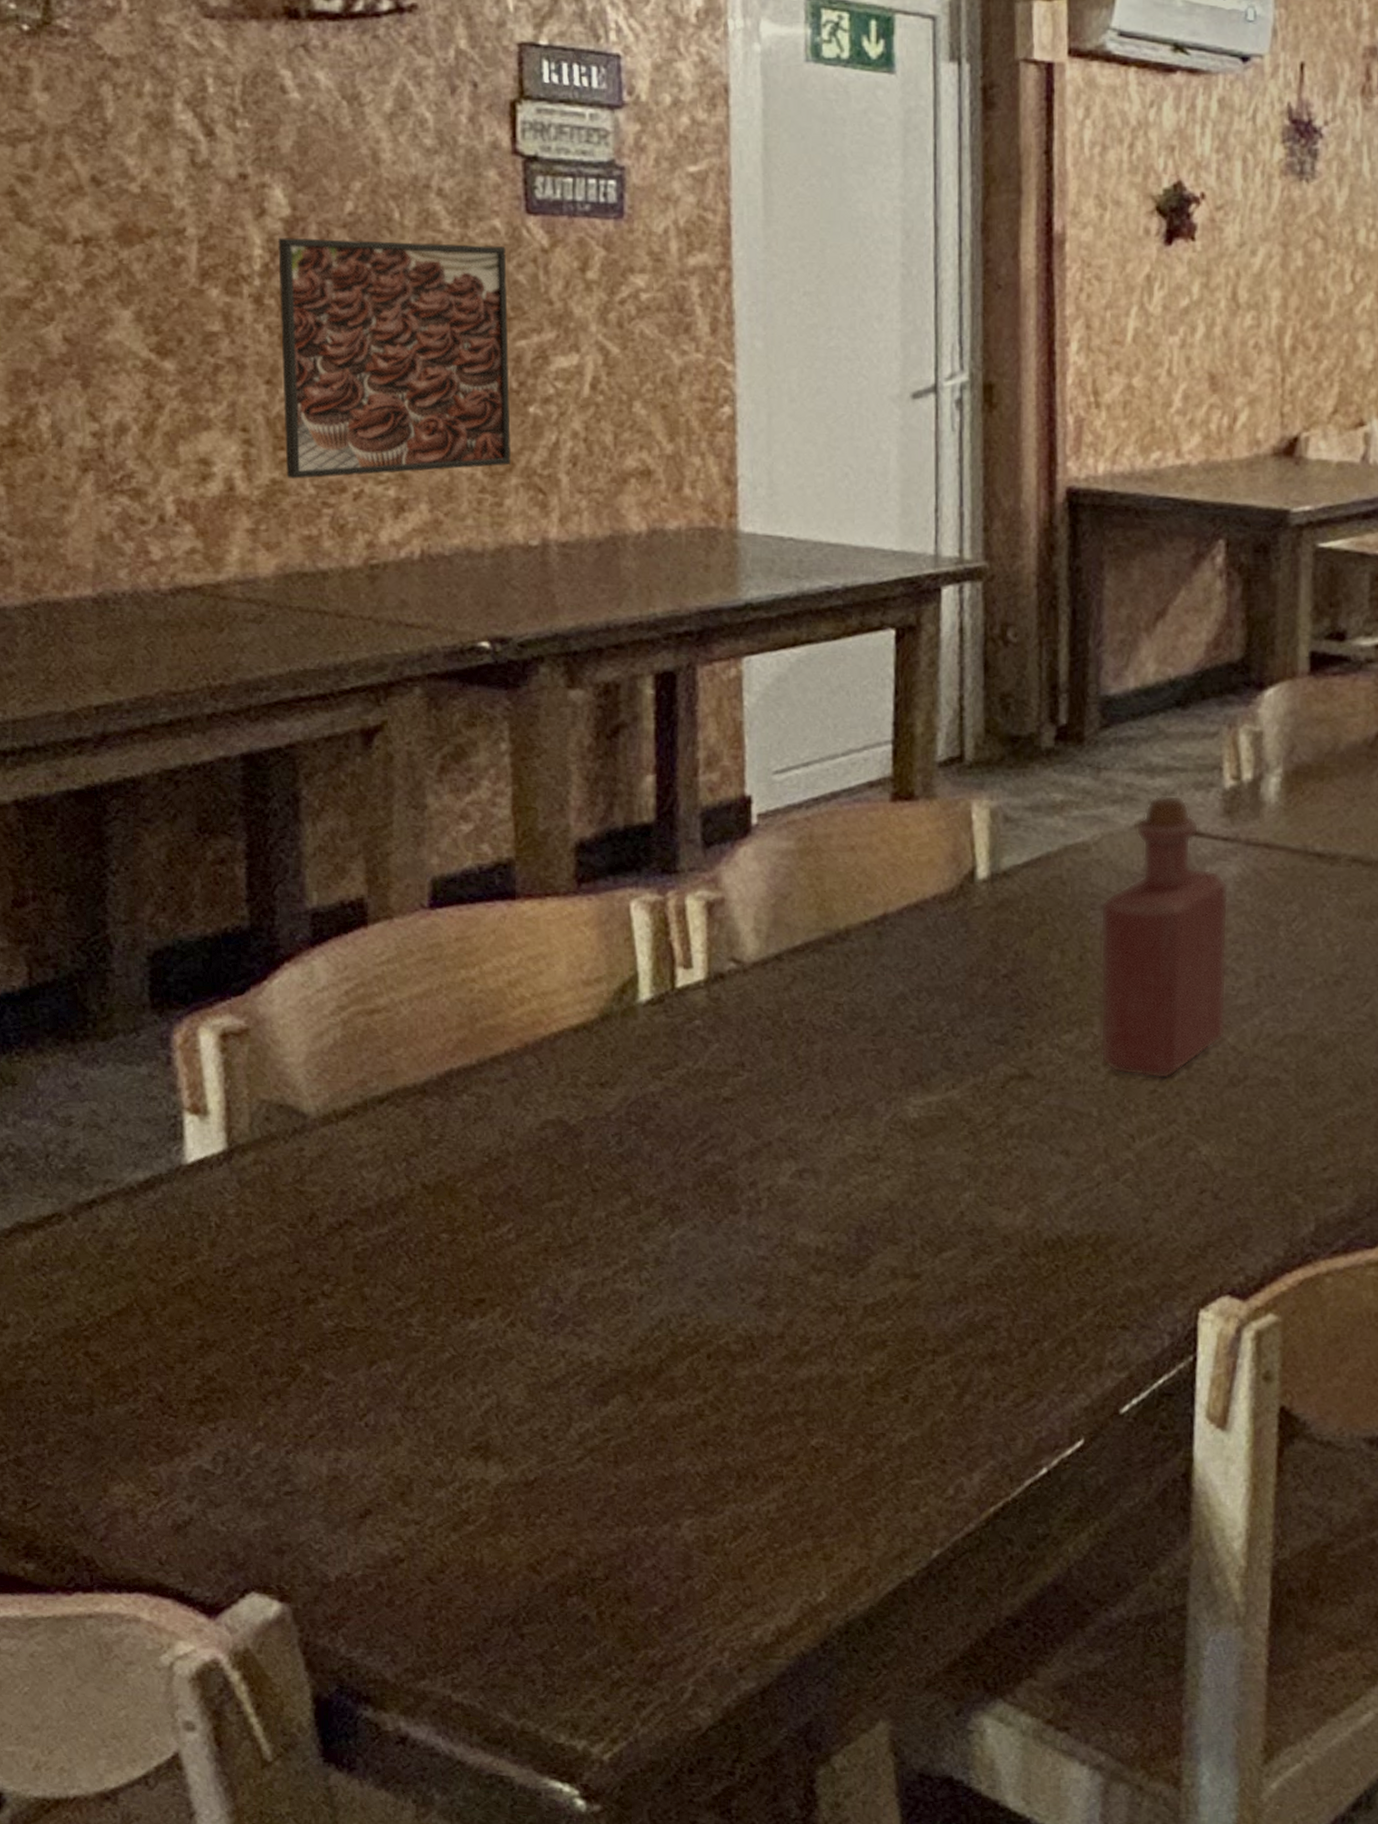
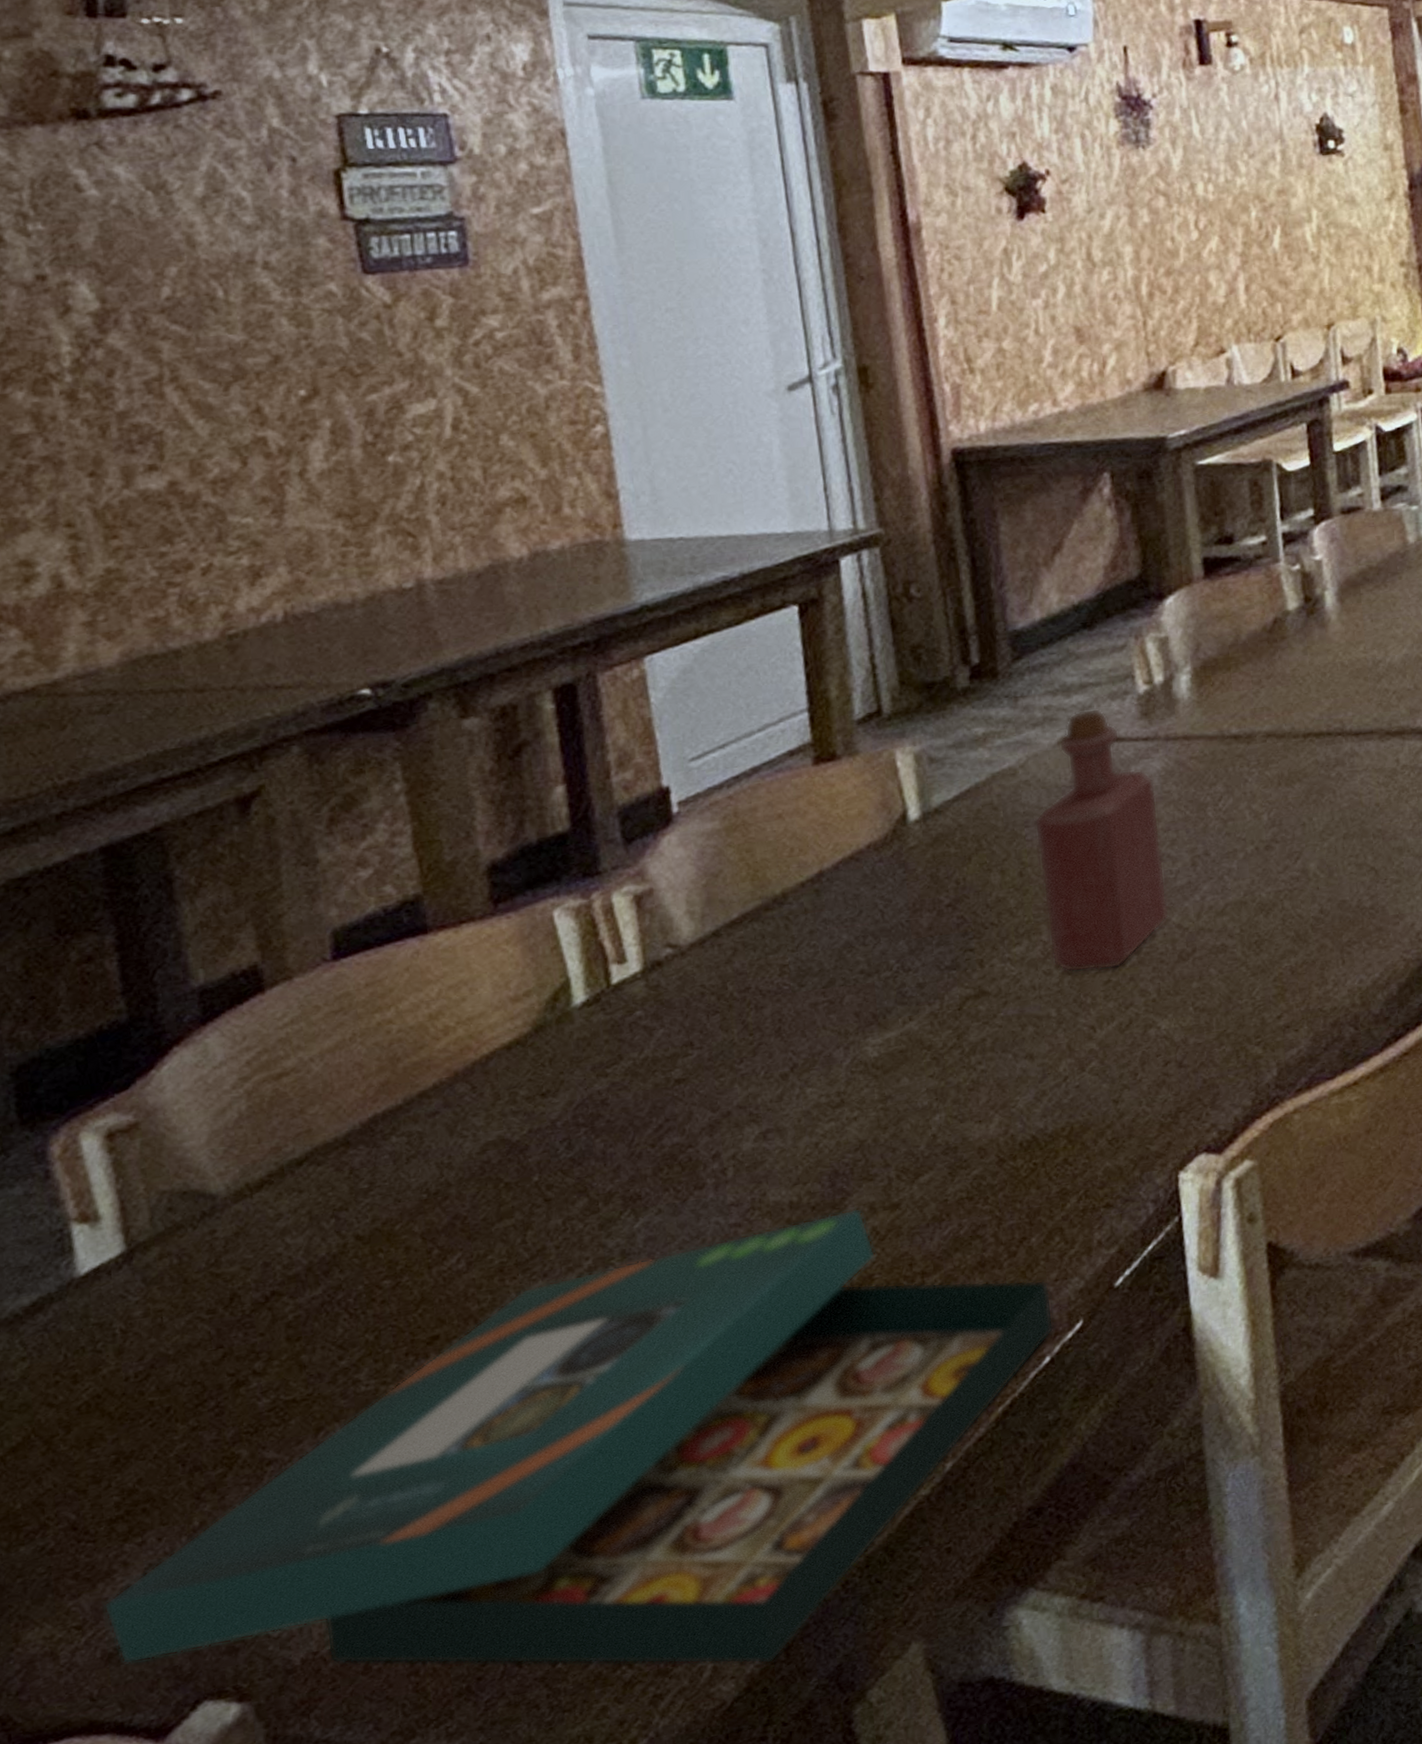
board game: none [178,1268,1056,1702] -> present [104,1208,1054,1664]
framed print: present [278,237,511,479] -> none [88,308,373,565]

